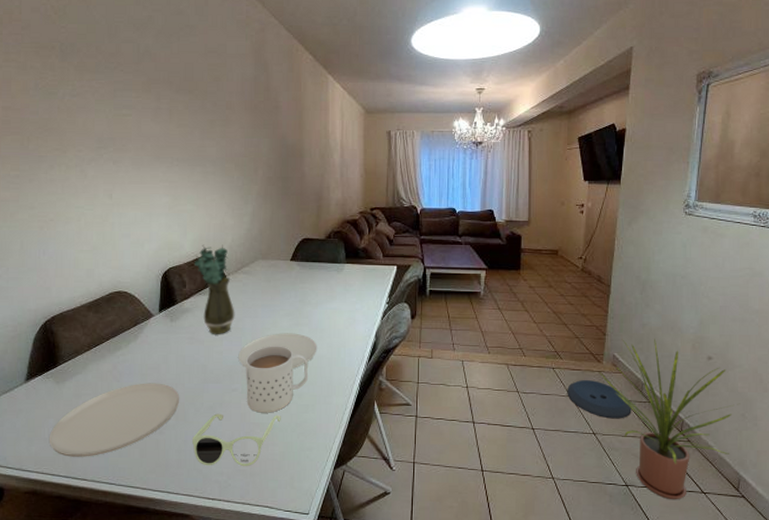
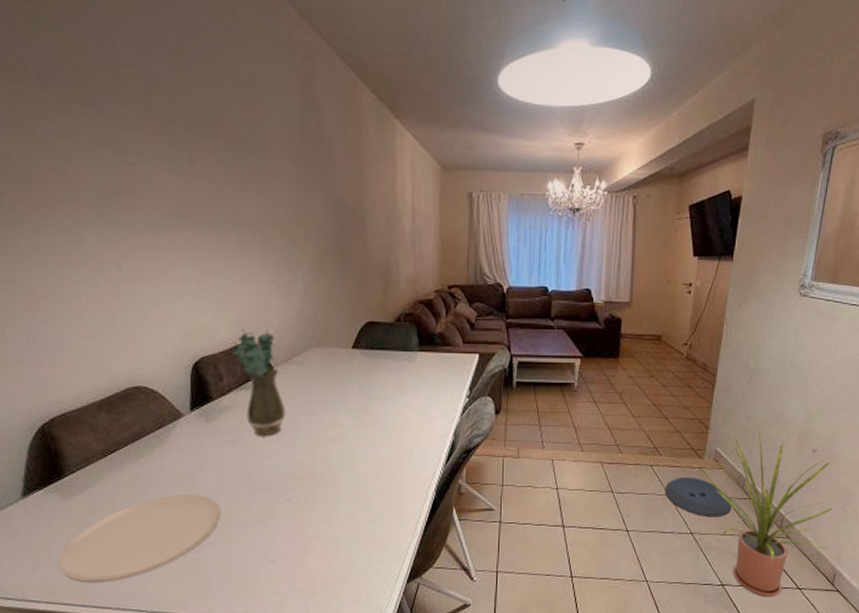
spectacles: present [192,413,281,467] -> none [239,525,345,586]
plate: present [238,333,317,368] -> none [291,433,386,474]
mug: present [245,346,309,413] -> none [300,448,376,524]

